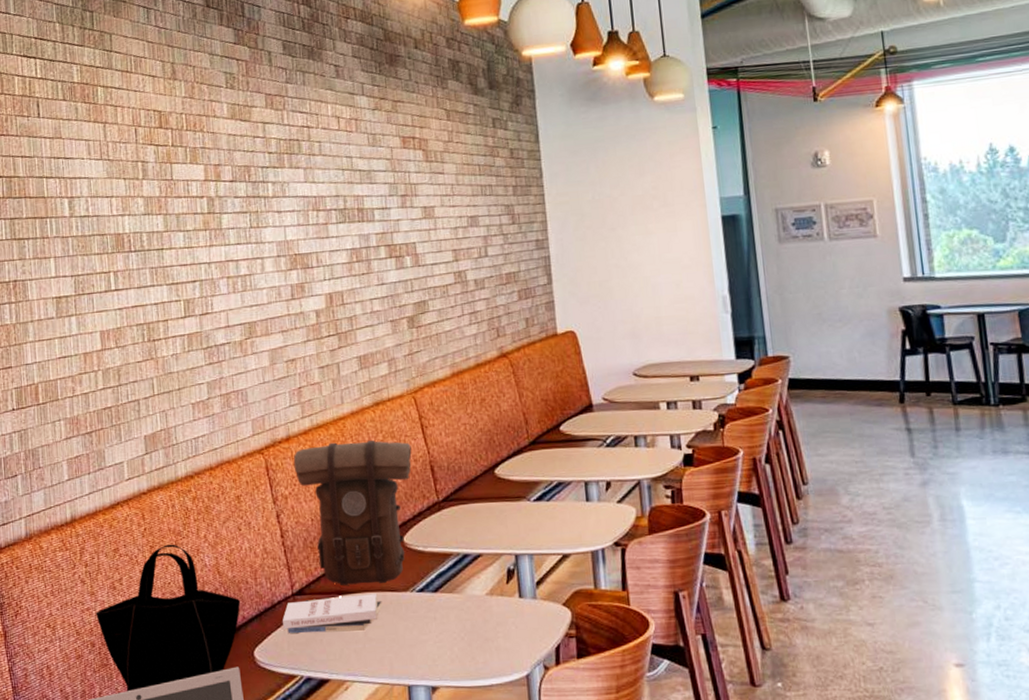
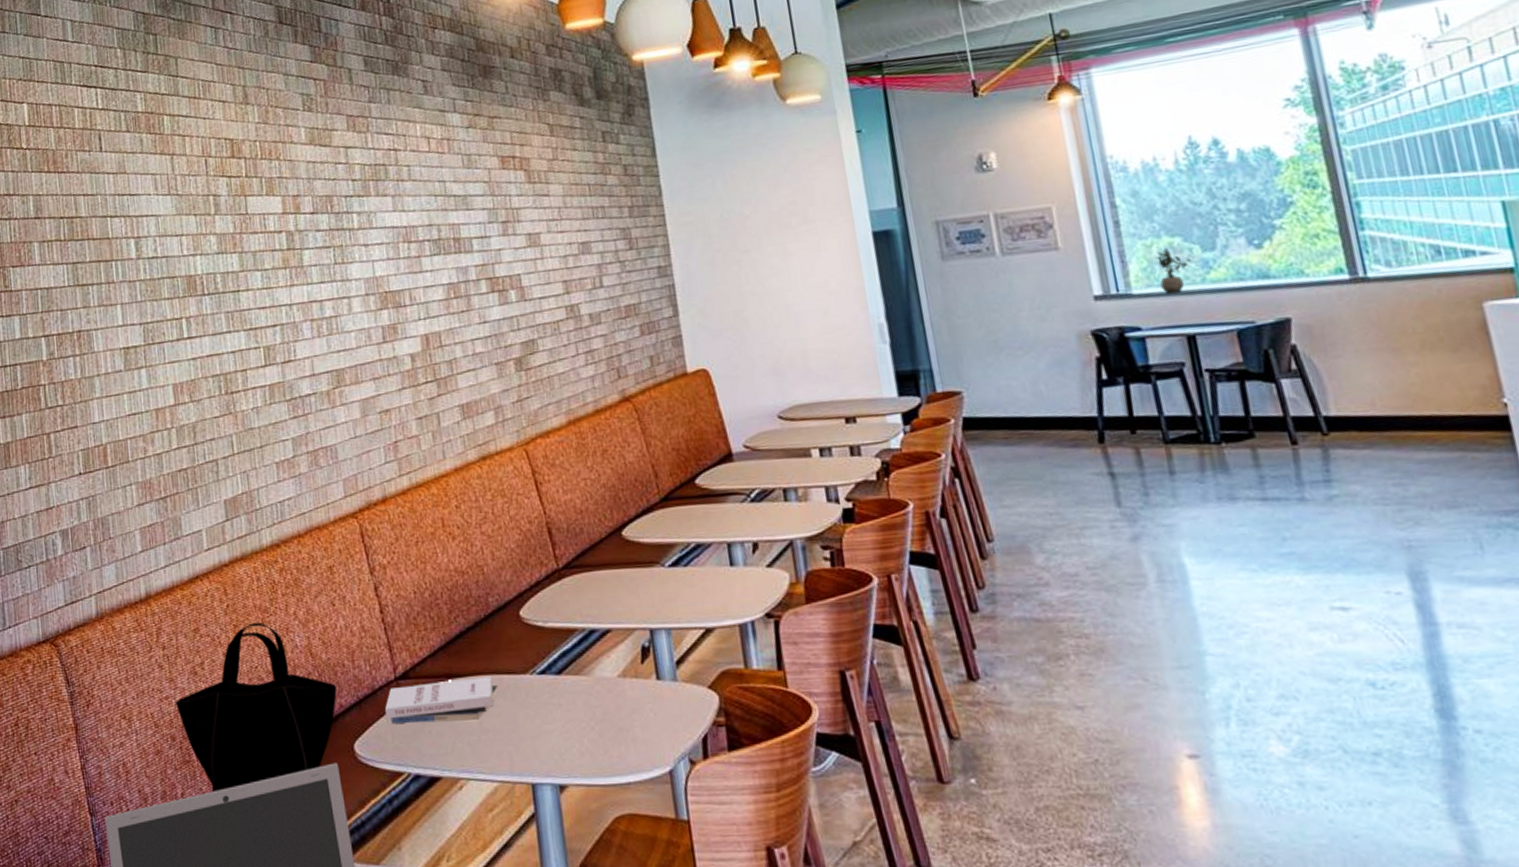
backpack: present [293,439,412,585] -> none [391,499,526,668]
potted plant: none [956,239,985,279] -> present [1155,248,1191,296]

